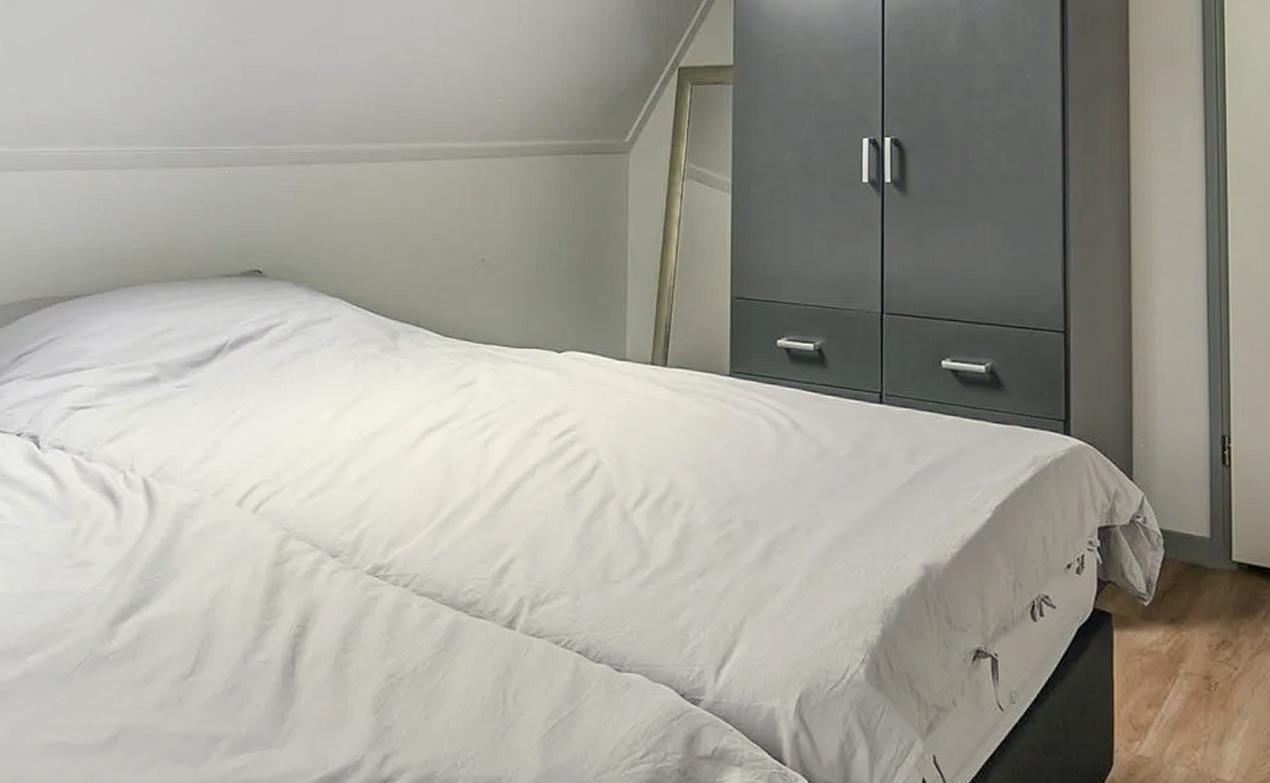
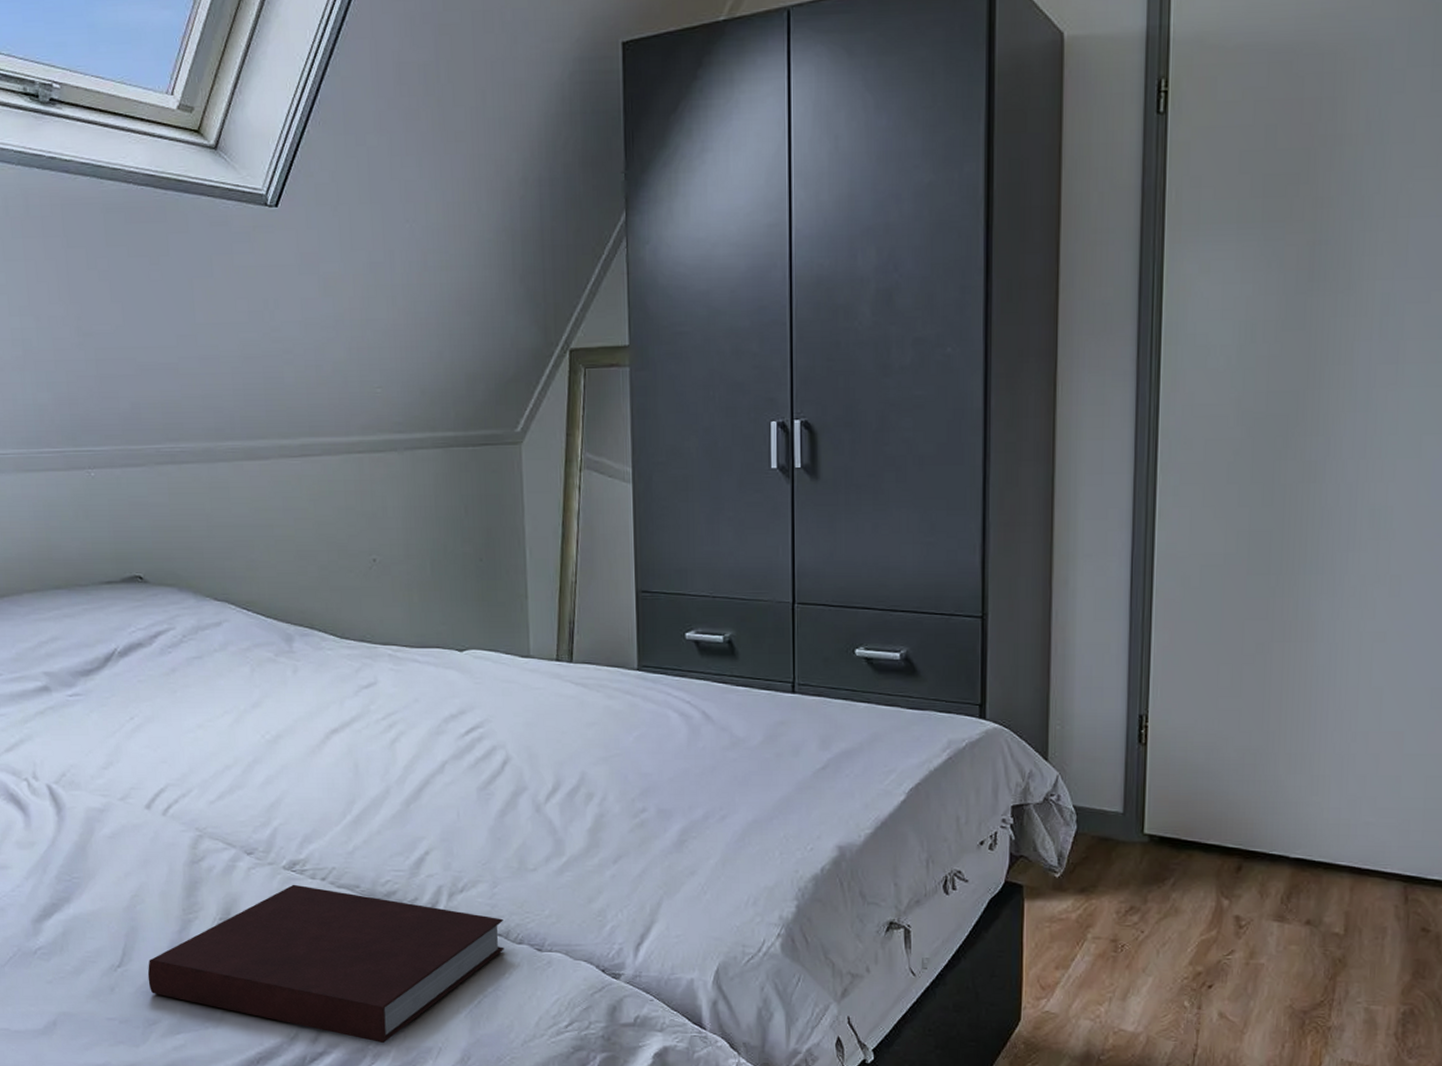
notebook: none [217,590,583,771] -> present [147,884,504,1044]

